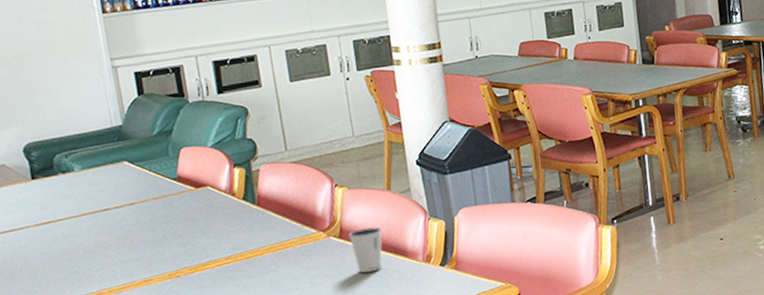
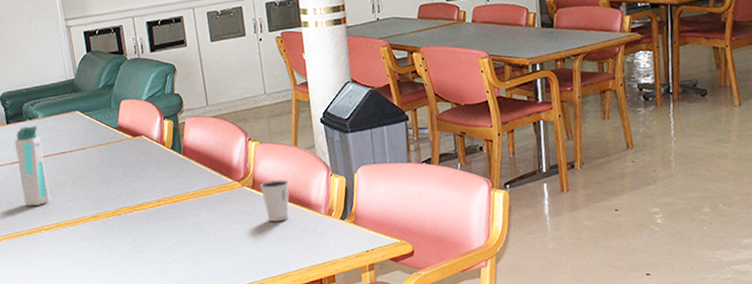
water bottle: none [42,180,89,274] -> present [14,126,51,206]

